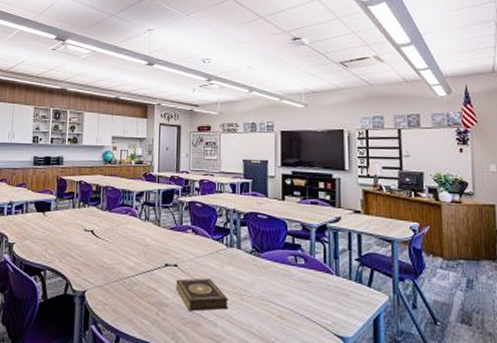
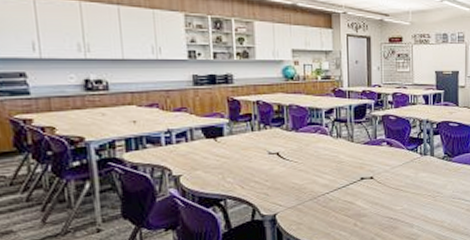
book: present [176,278,228,311] -> none [372,186,423,217]

